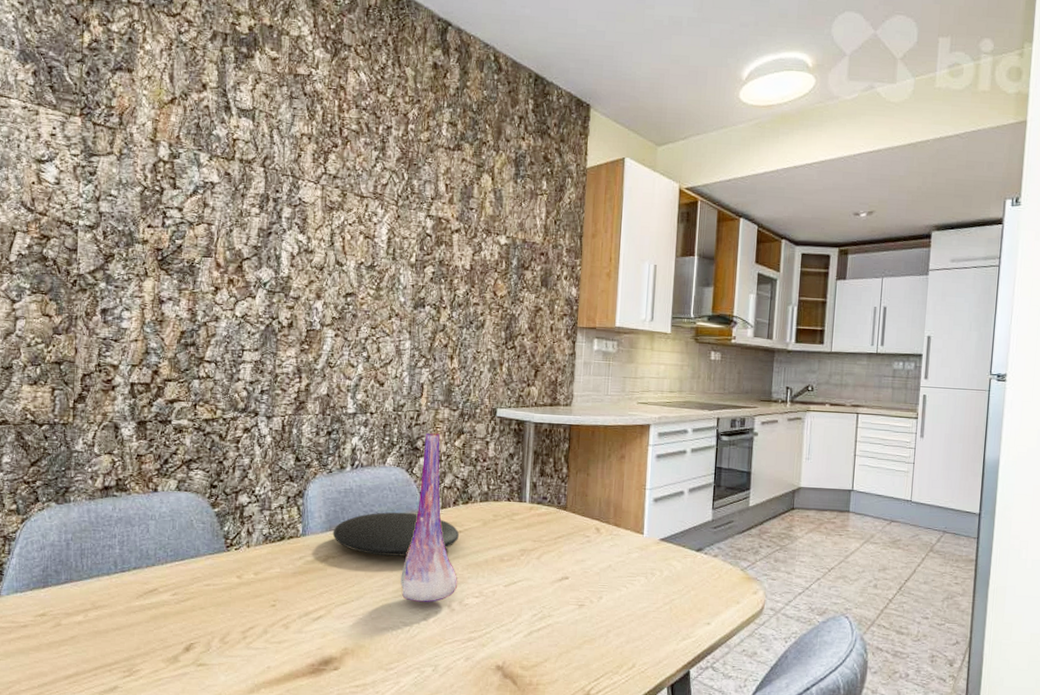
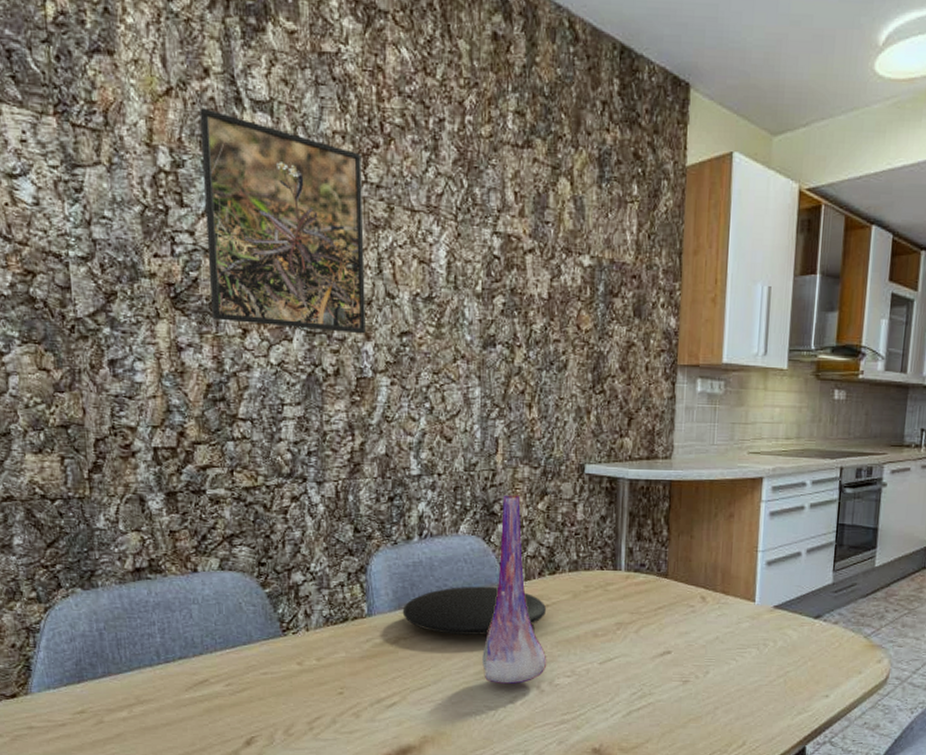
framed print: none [191,113,323,294] -> present [199,108,366,334]

